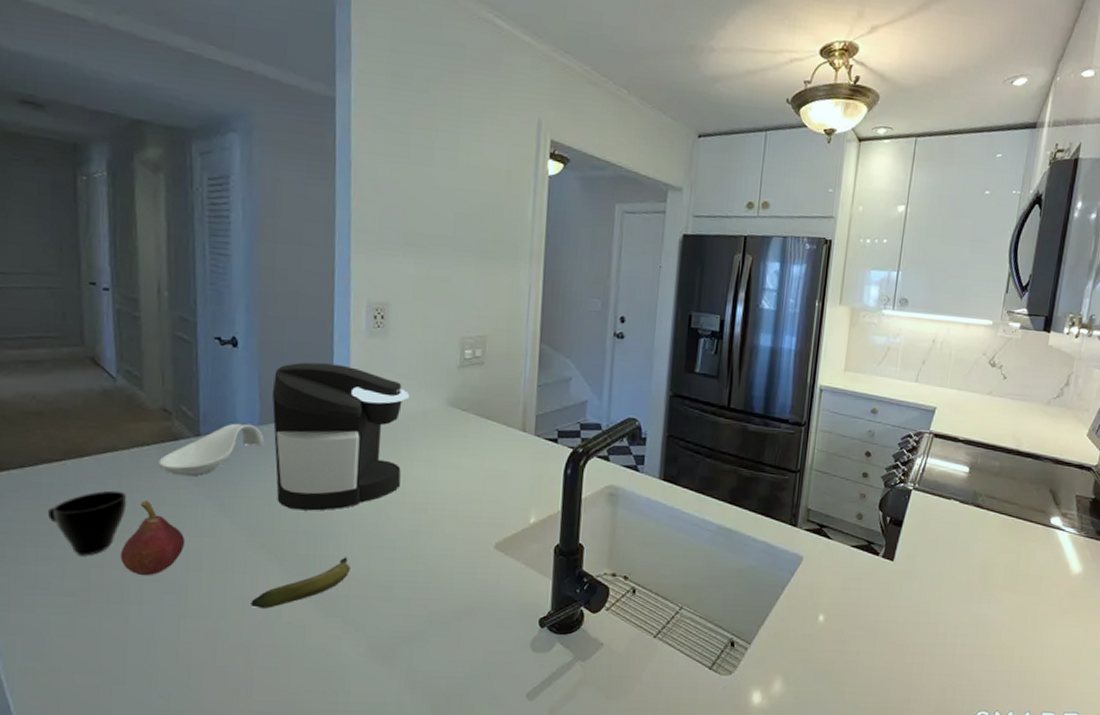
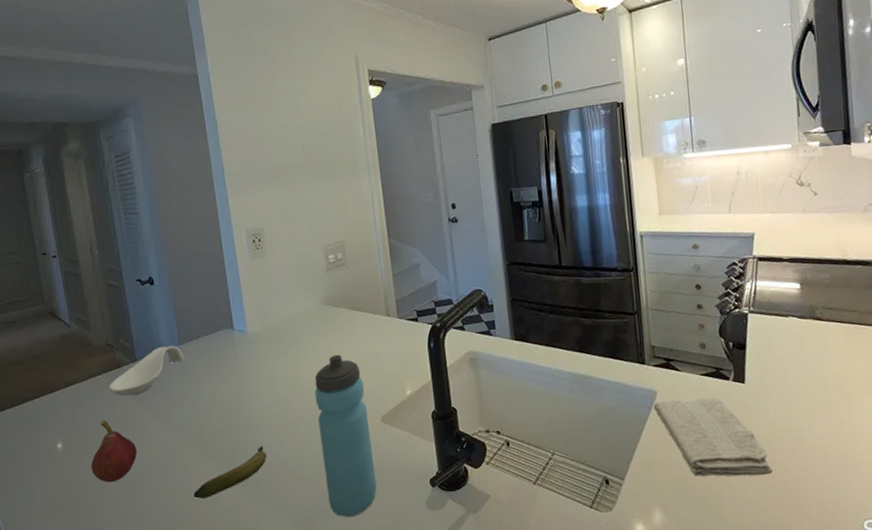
cup: present [47,490,127,556] -> none [34,415,91,472]
coffee maker: present [271,362,410,511] -> none [184,285,295,412]
water bottle: none [417,465,481,649] -> present [314,354,377,517]
washcloth: none [796,567,902,657] -> present [653,397,773,477]

